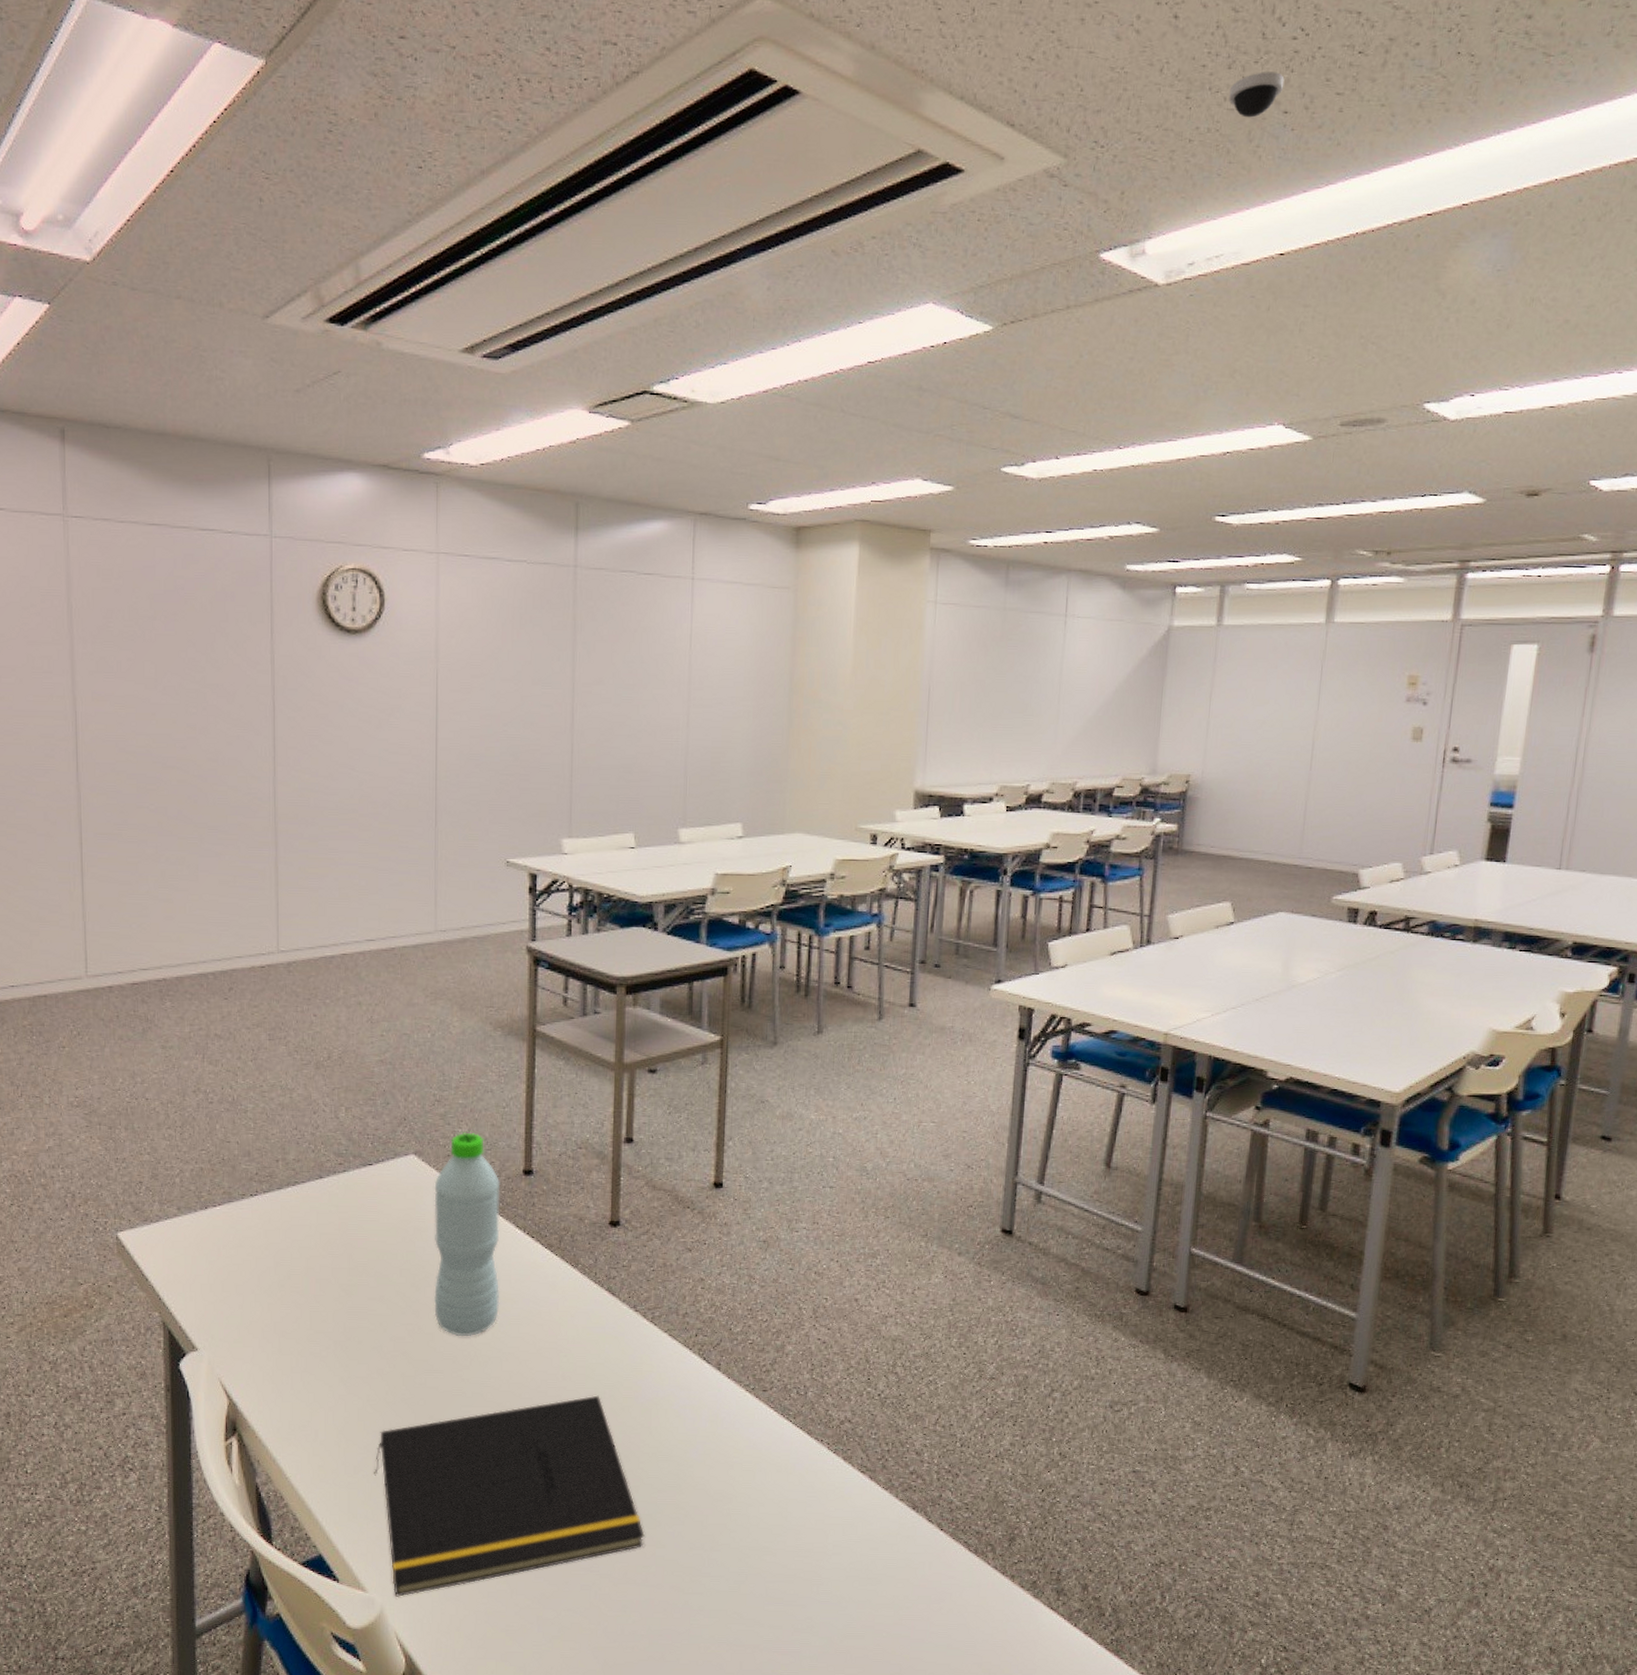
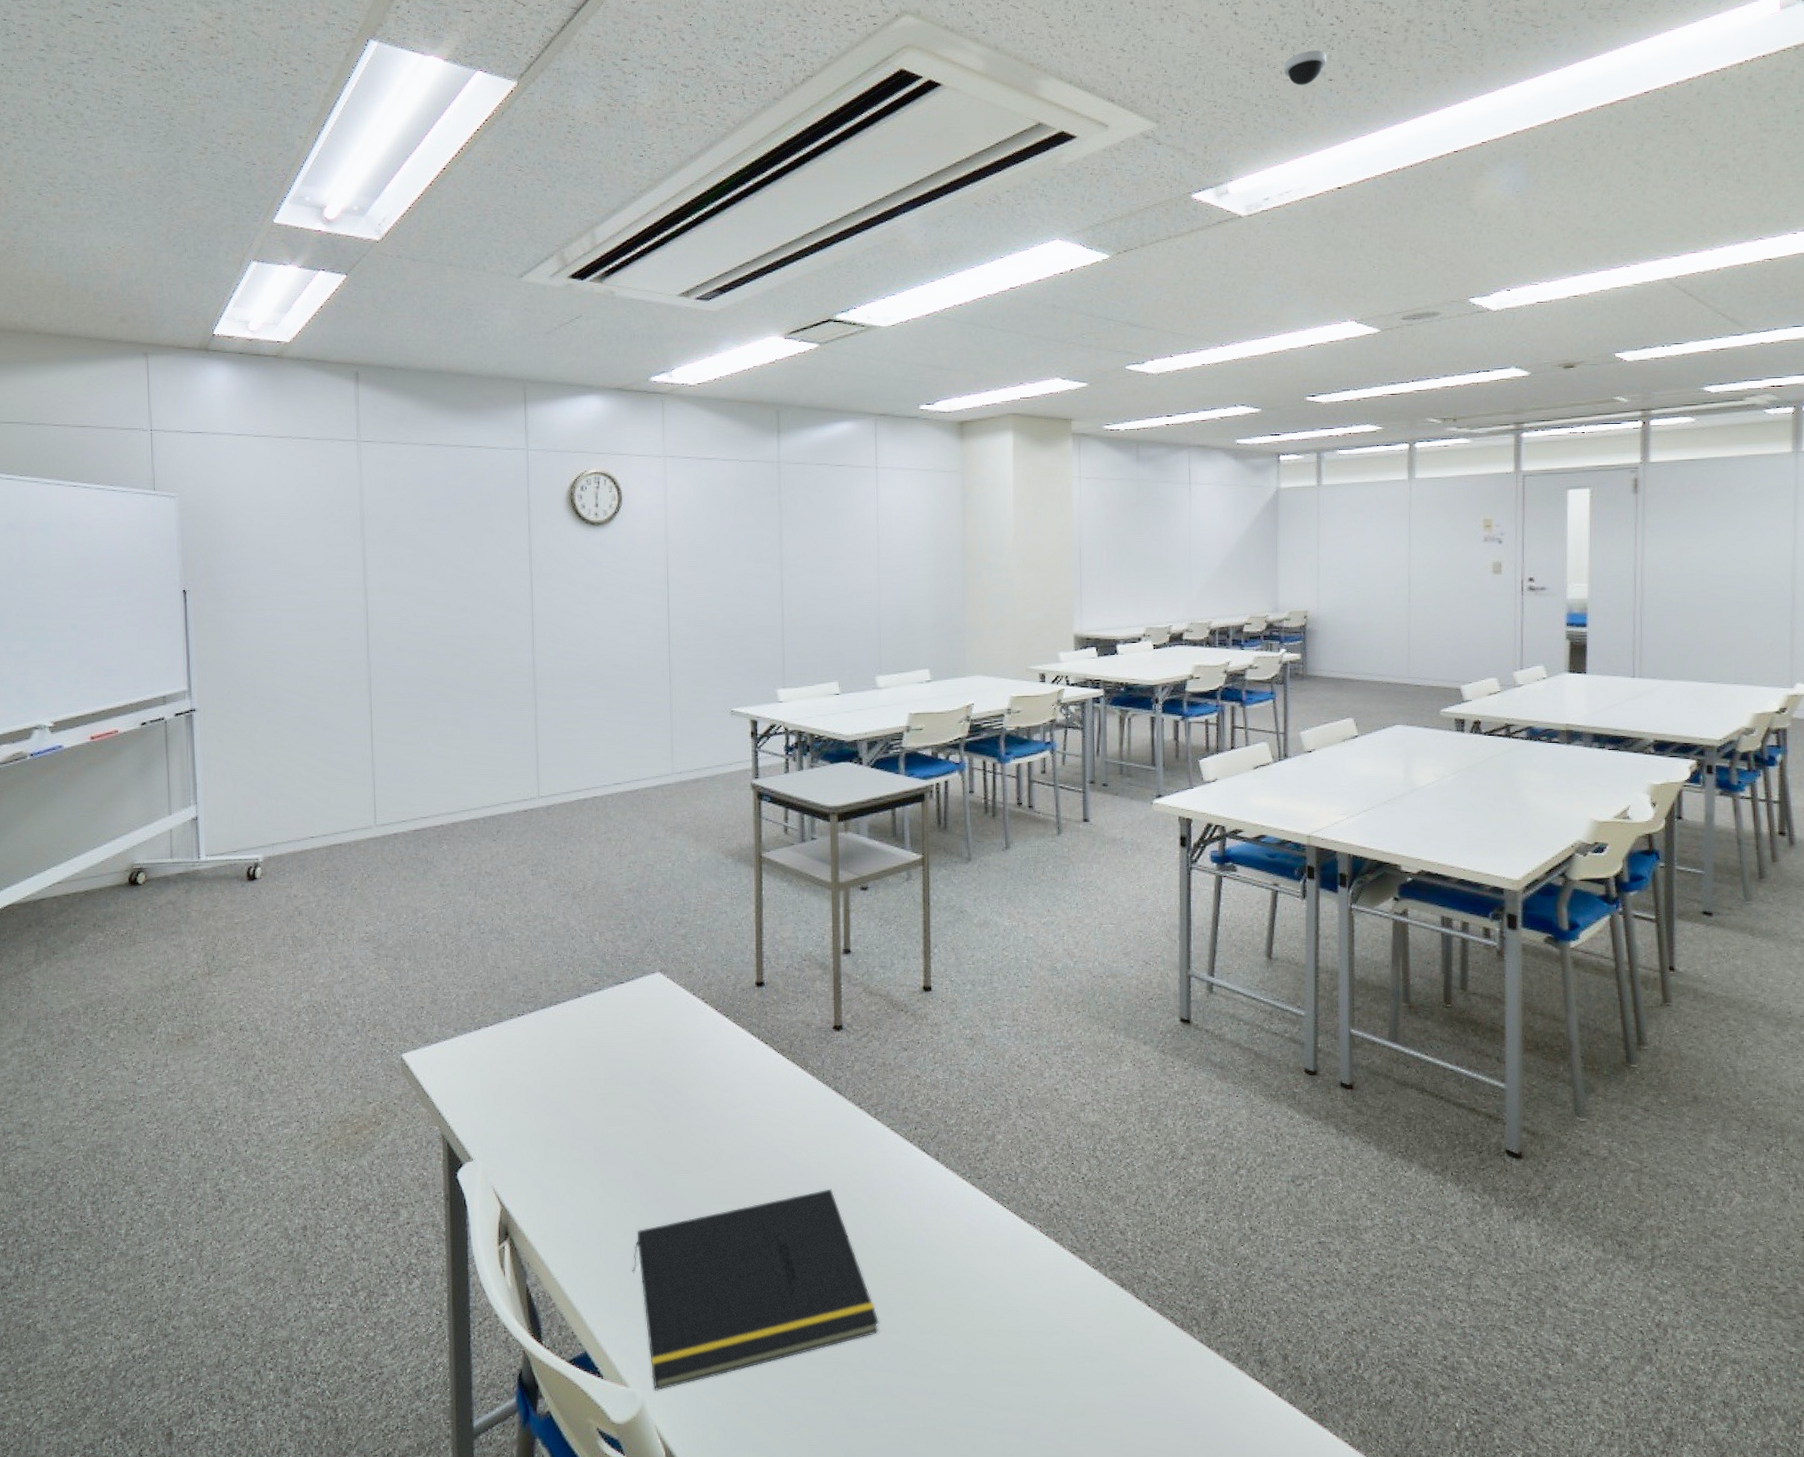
water bottle: present [434,1132,501,1337] -> none [678,950,740,1138]

